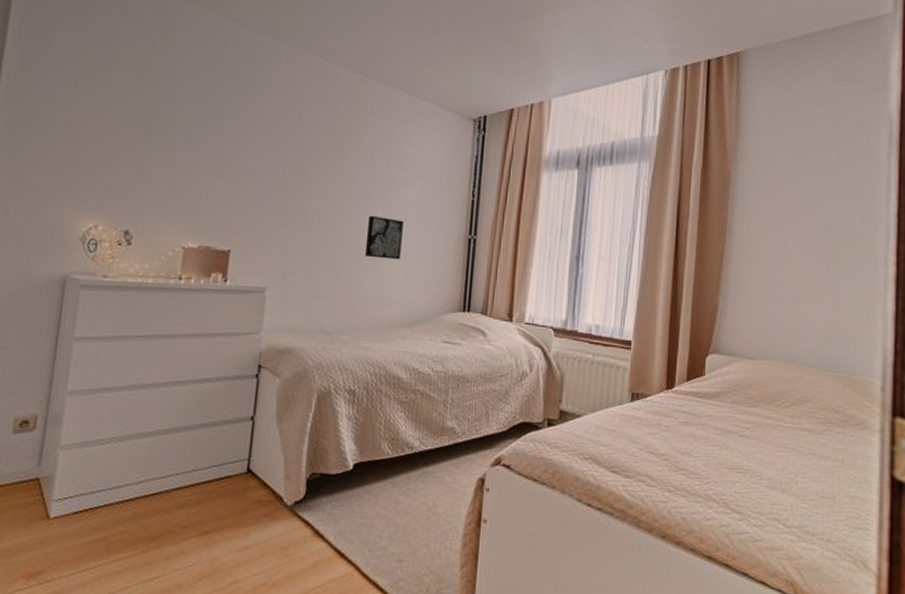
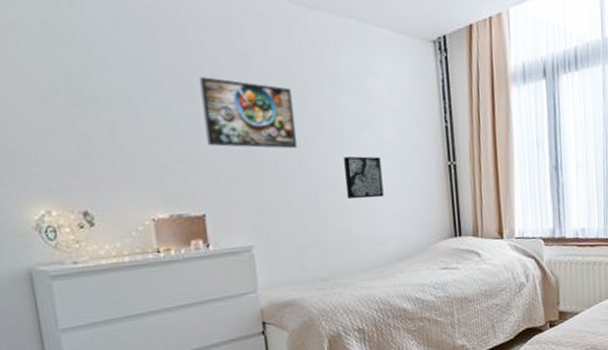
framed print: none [248,125,334,201] -> present [199,77,298,149]

